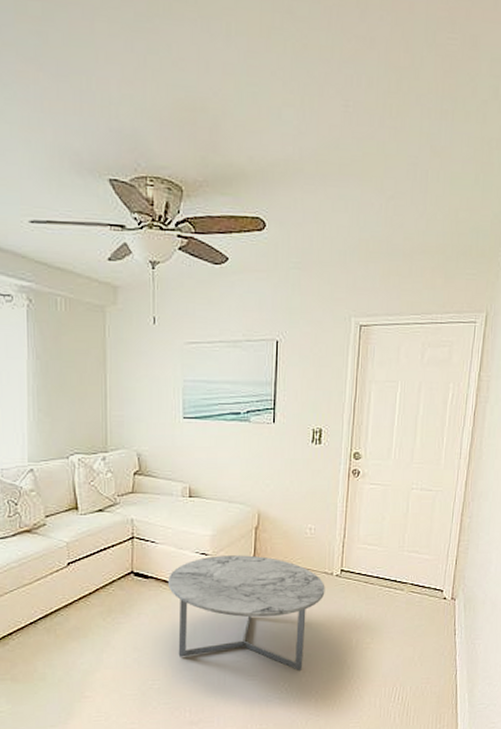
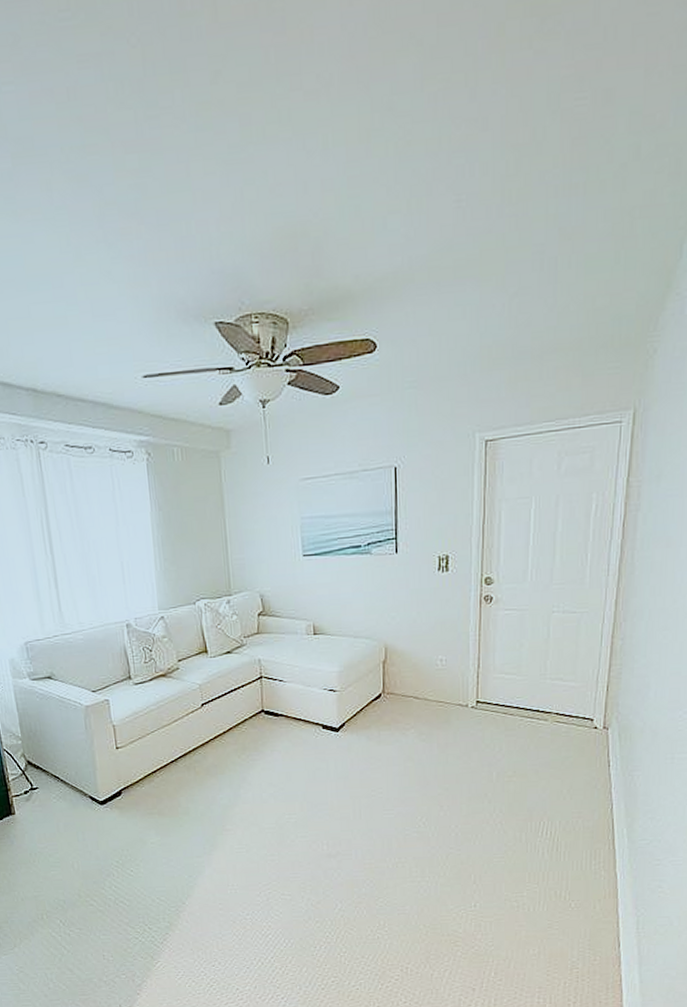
coffee table: present [169,555,325,671] -> none [298,690,460,805]

